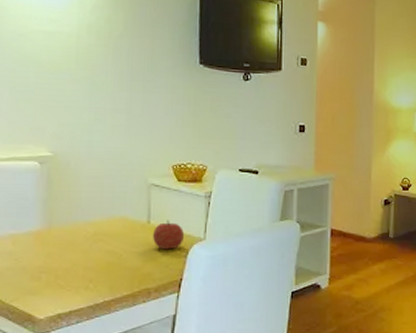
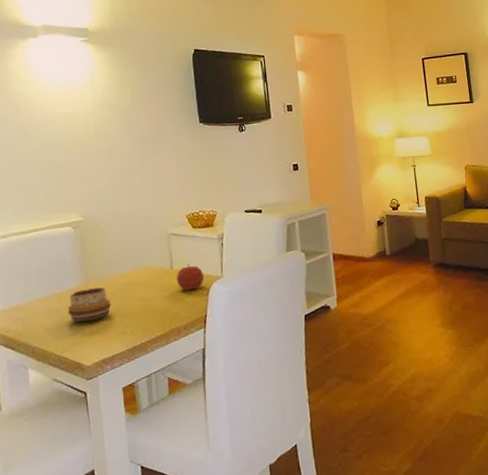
decorative bowl: none [23,234,75,269] -> present [67,287,112,323]

